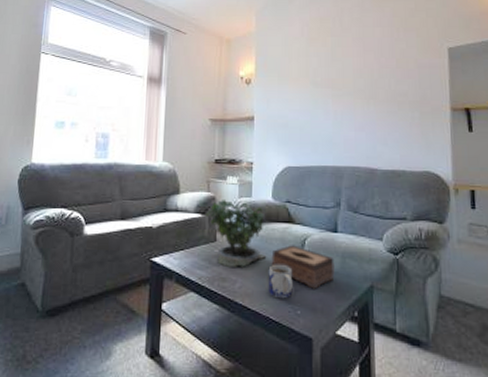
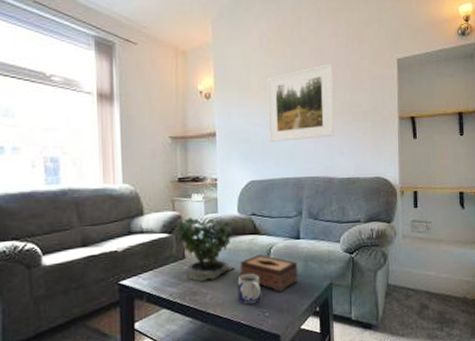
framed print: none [307,52,378,129] -> present [267,63,335,142]

